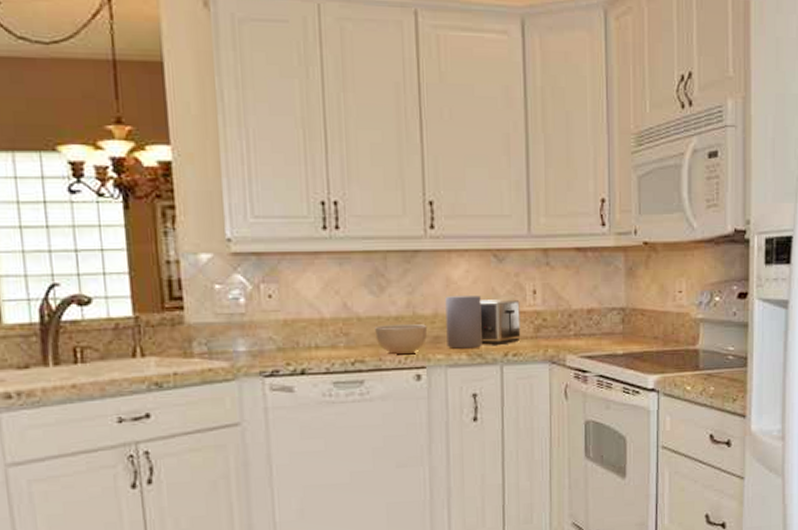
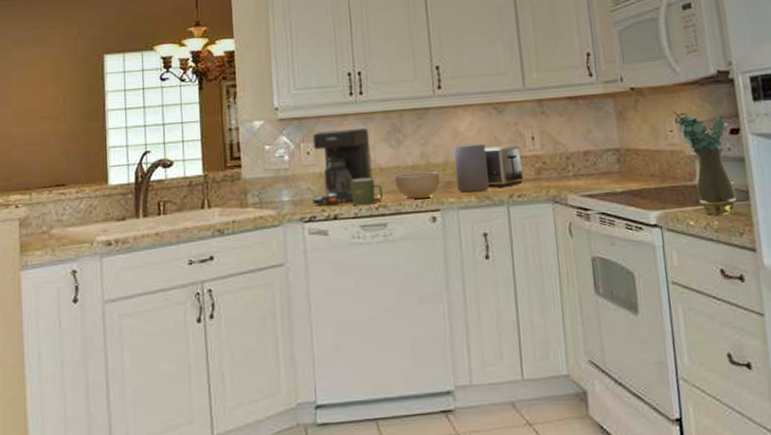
coffee maker: none [275,269,351,358] -> present [312,127,375,206]
mug: none [321,328,361,361] -> present [350,177,384,207]
vase: none [684,271,735,381] -> present [672,111,737,216]

